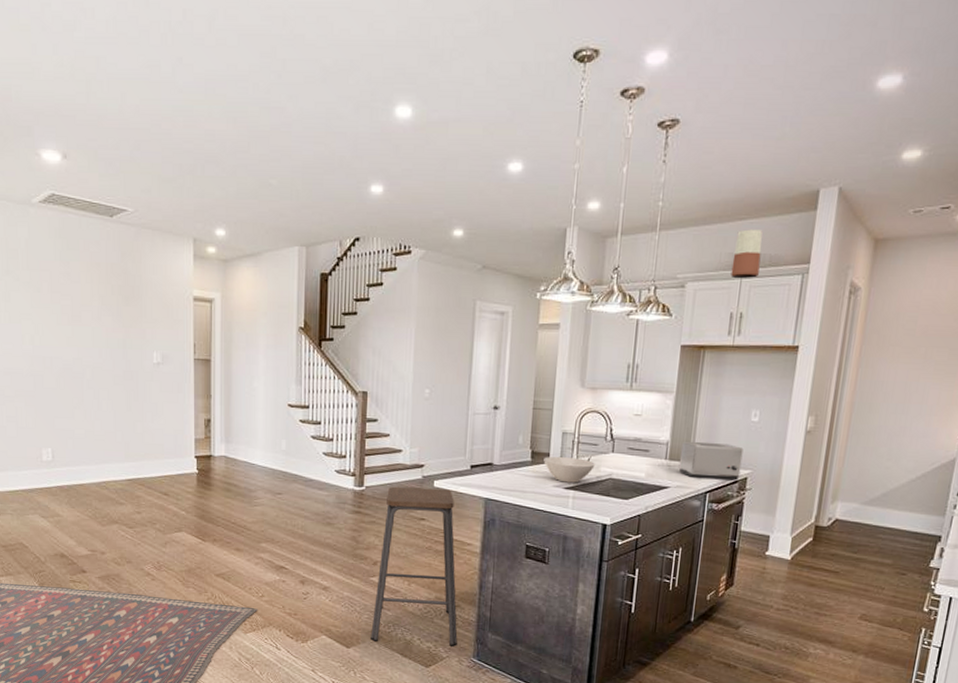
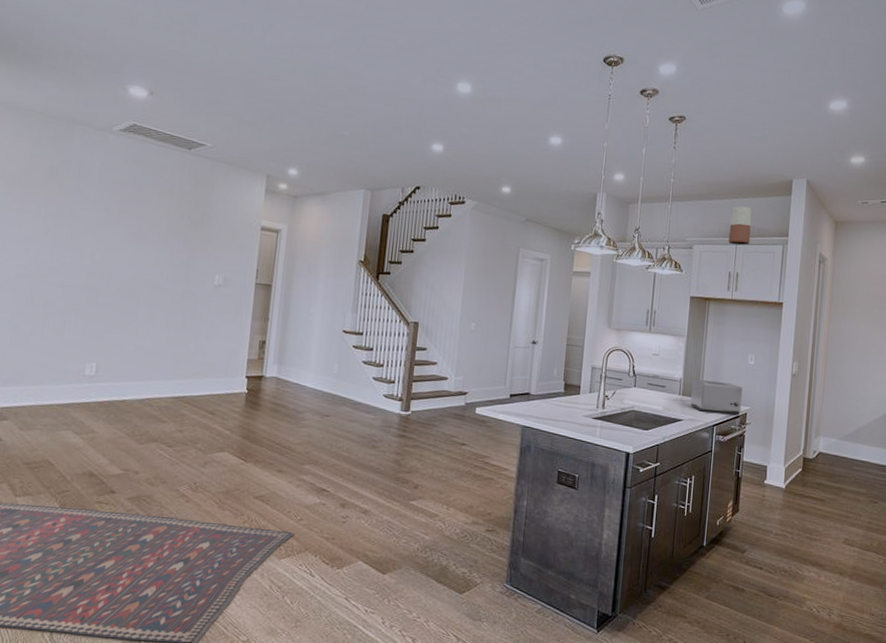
bar stool: present [370,486,458,646] -> none [407,412,494,572]
bowl: present [543,457,595,483] -> none [575,389,620,414]

